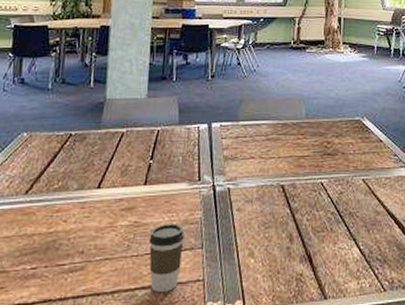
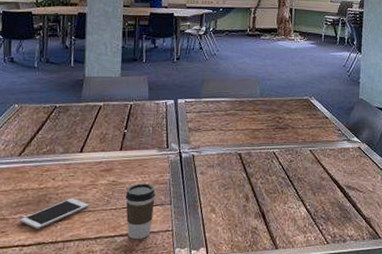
cell phone: none [22,243,106,283] -> present [20,197,89,229]

